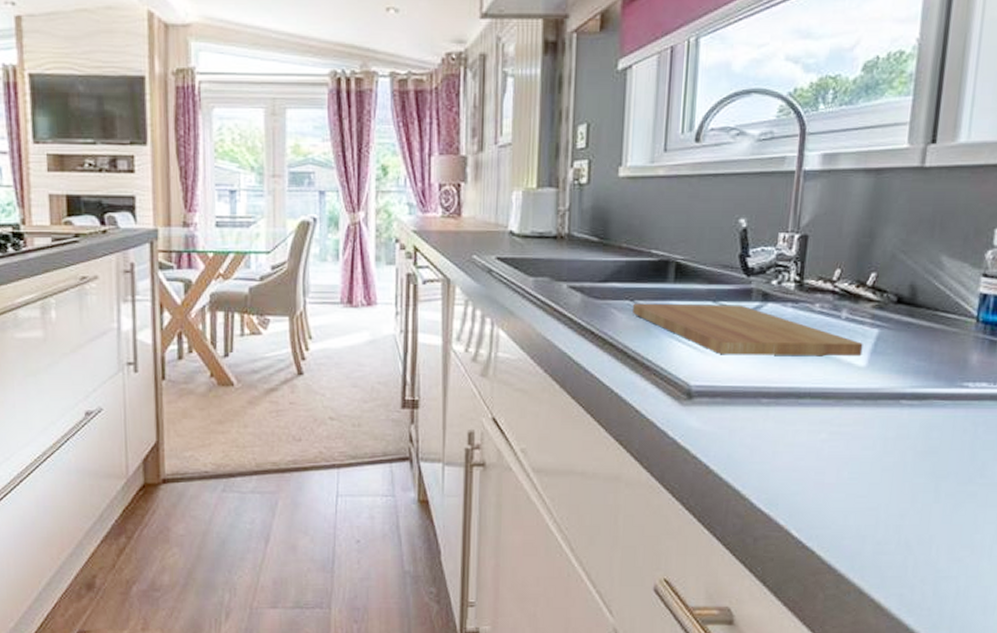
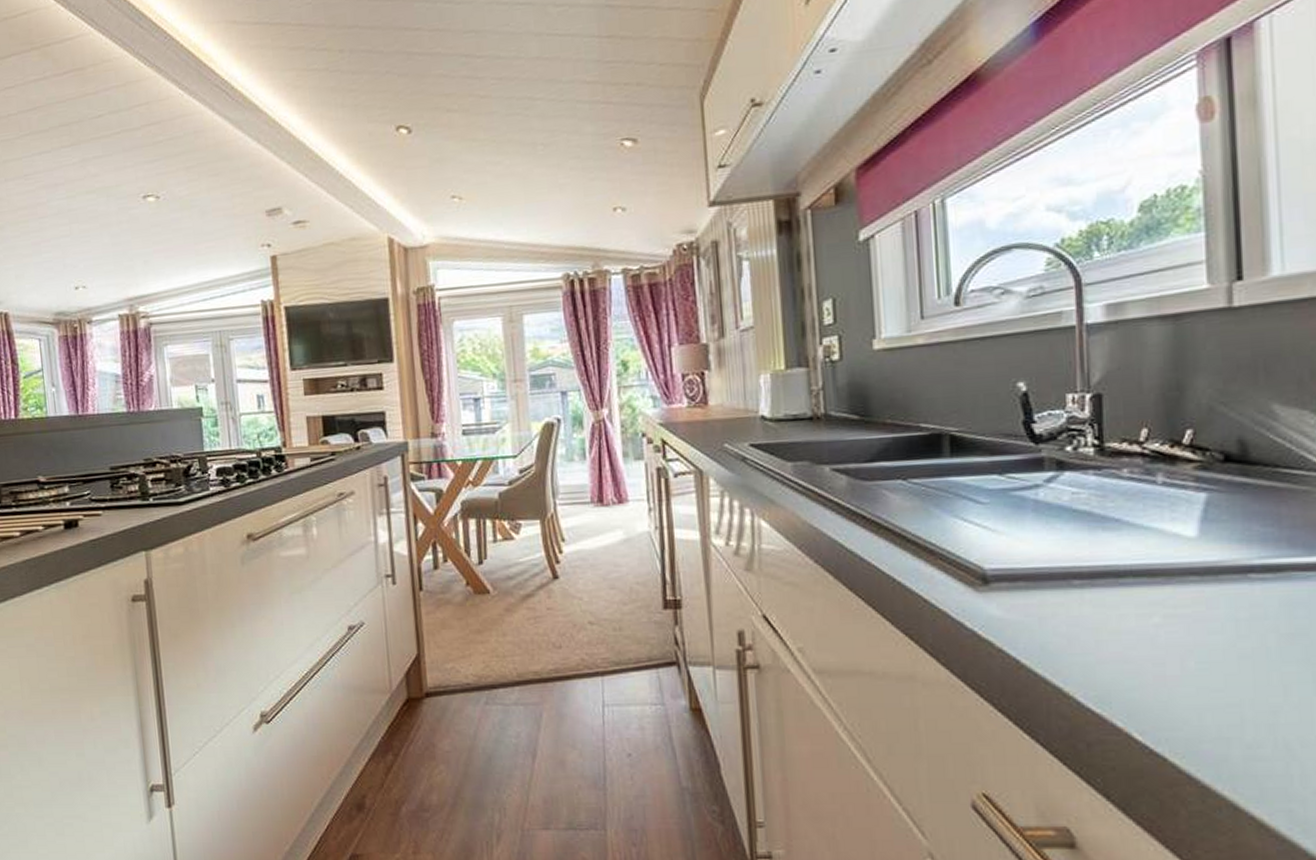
cutting board: present [633,303,863,357] -> none [907,476,1190,533]

